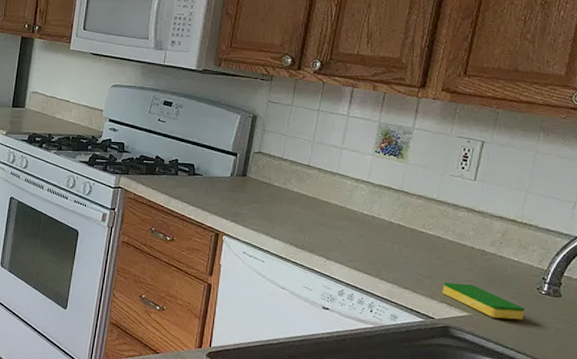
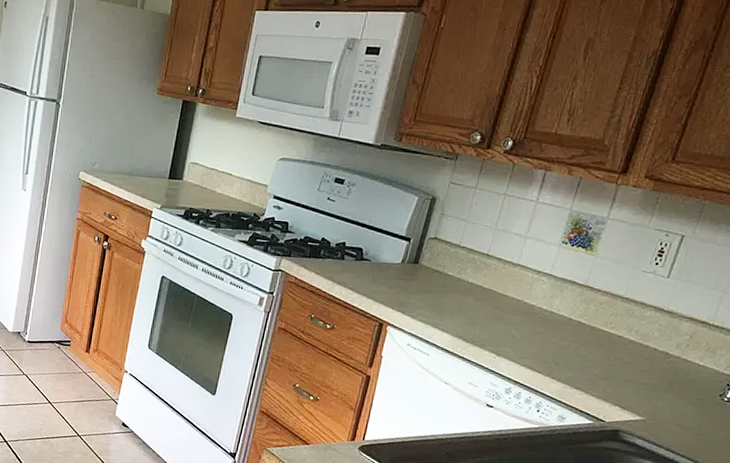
dish sponge: present [442,282,526,320] -> none [616,384,704,427]

